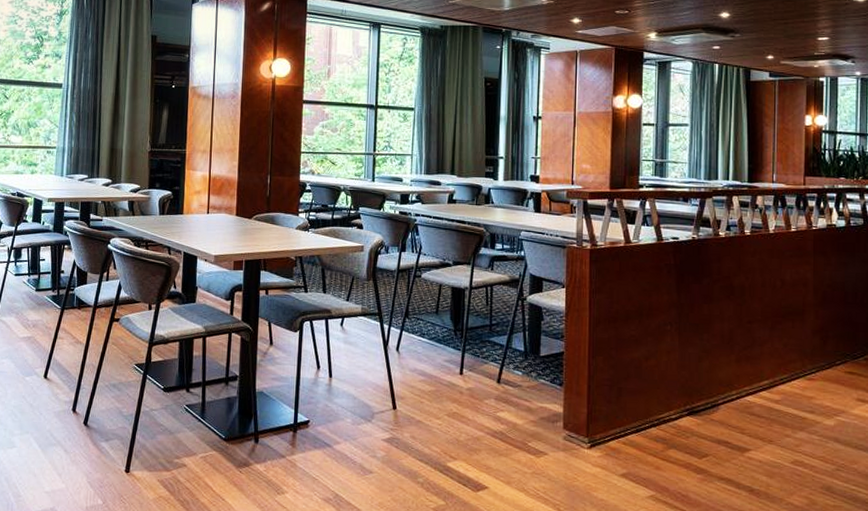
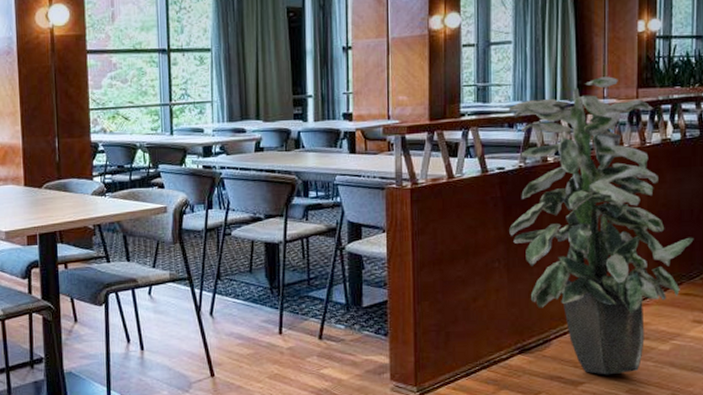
indoor plant: none [681,163,858,445] -> present [508,76,694,375]

